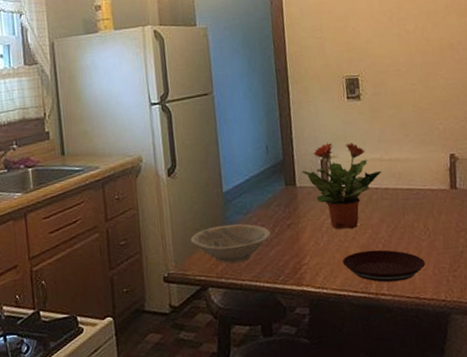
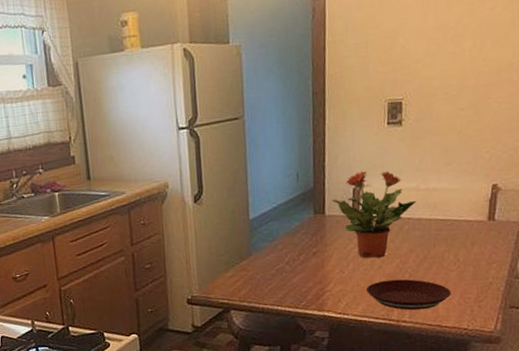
bowl: present [190,224,271,264] -> none [214,251,296,289]

